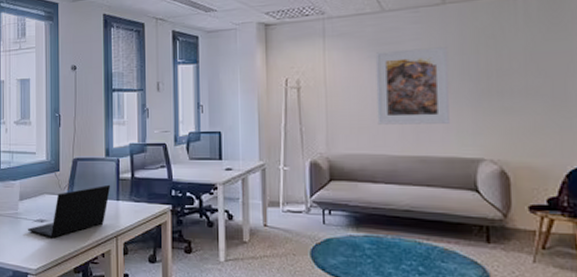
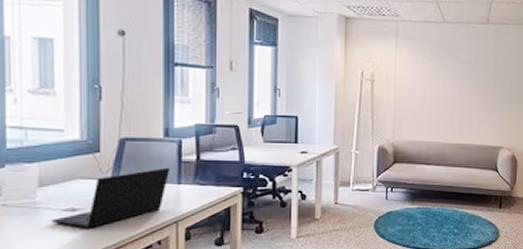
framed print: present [375,47,449,125] -> none [434,56,488,119]

